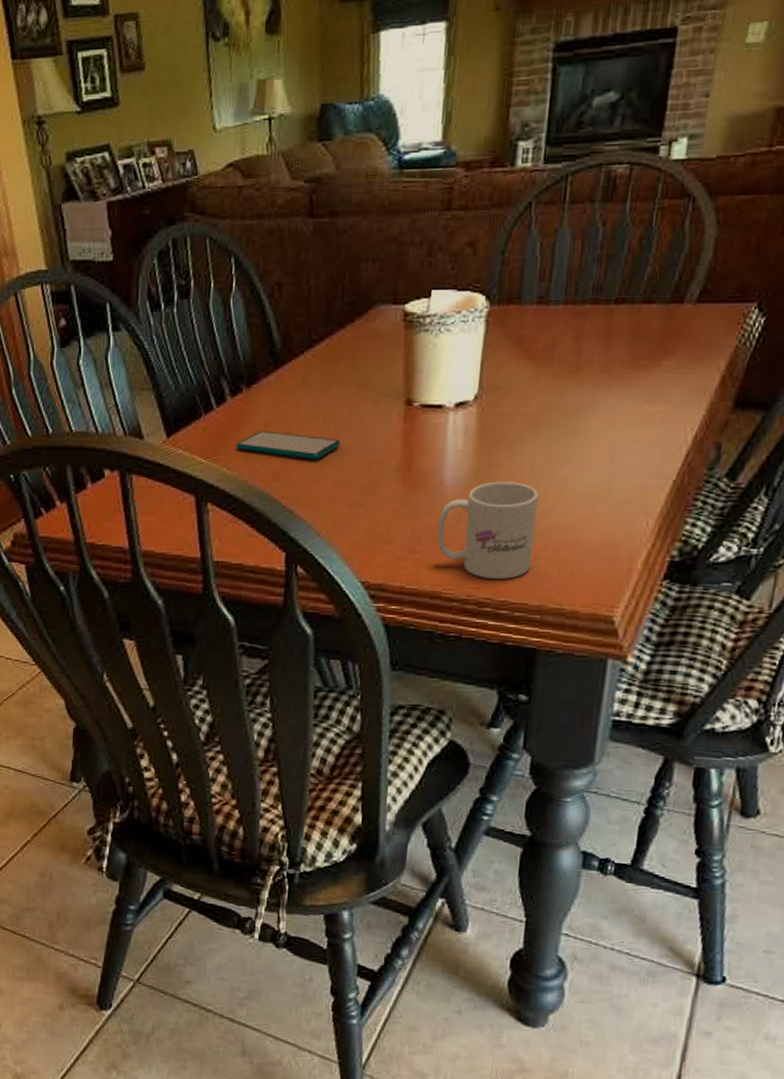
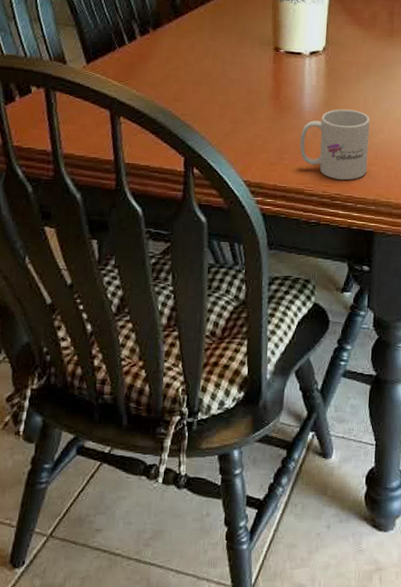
smartphone: present [236,430,341,460] -> none [144,62,227,87]

